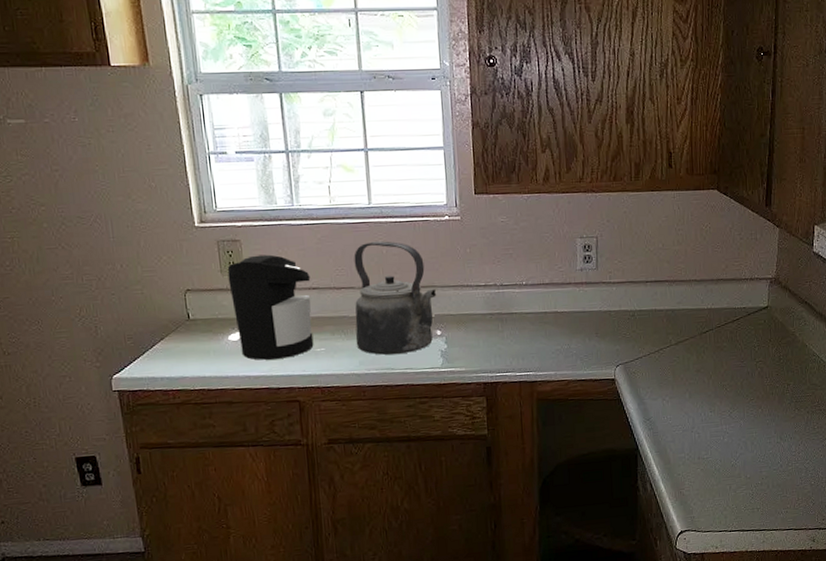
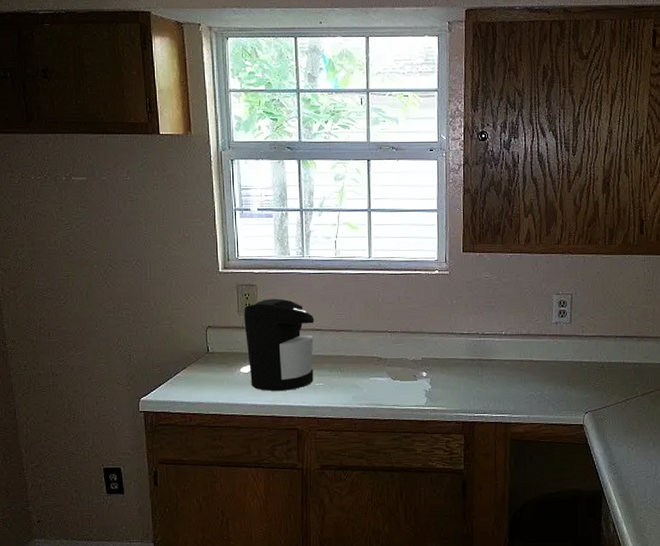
kettle: present [354,241,436,355] -> none [350,290,424,393]

